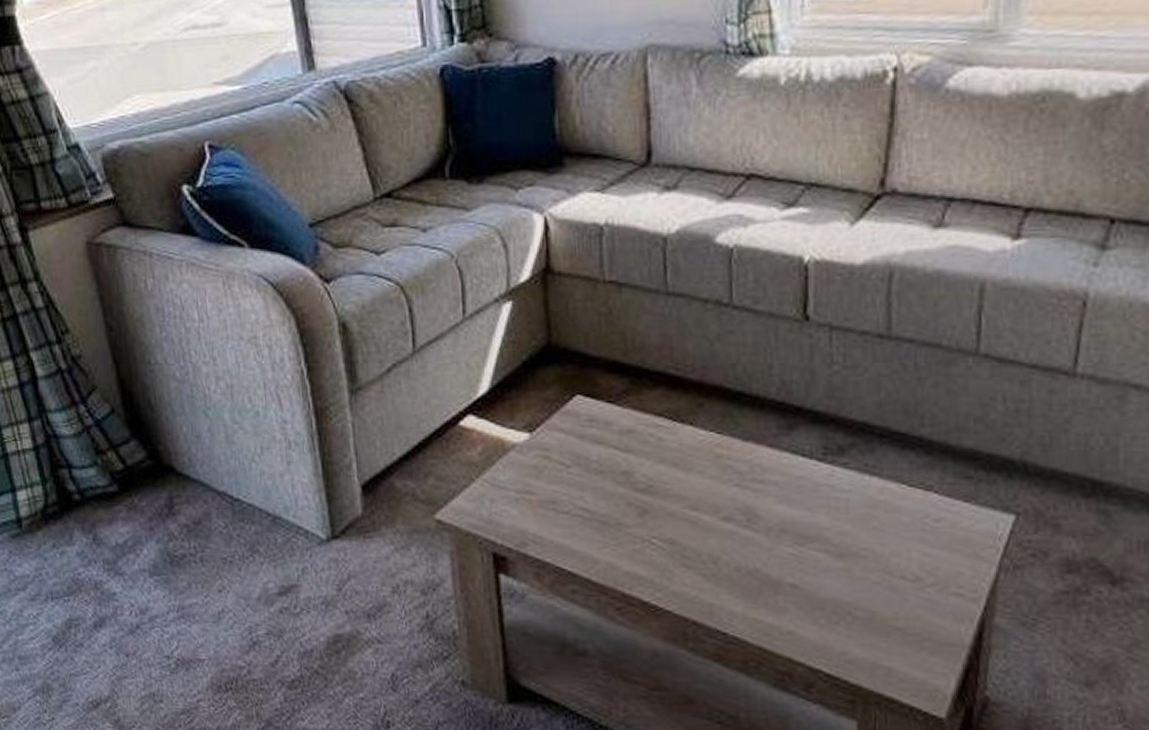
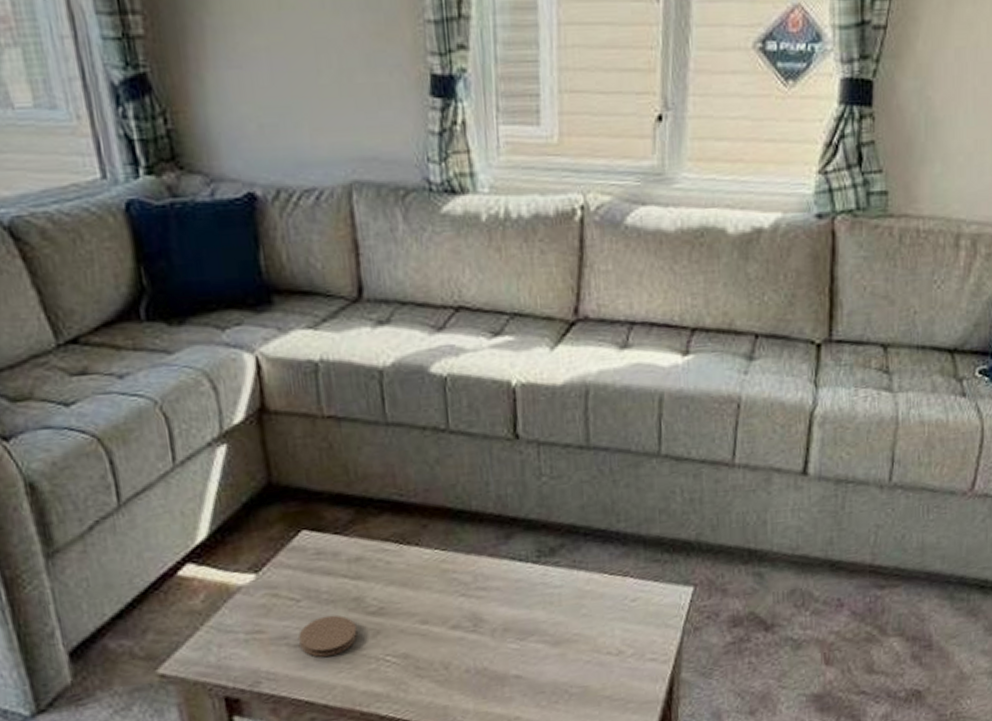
coaster: none [566,486,624,528] -> present [298,615,358,657]

